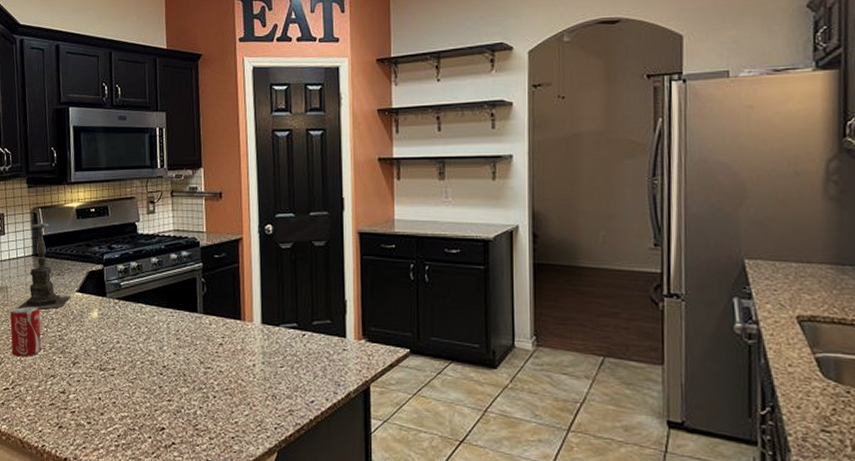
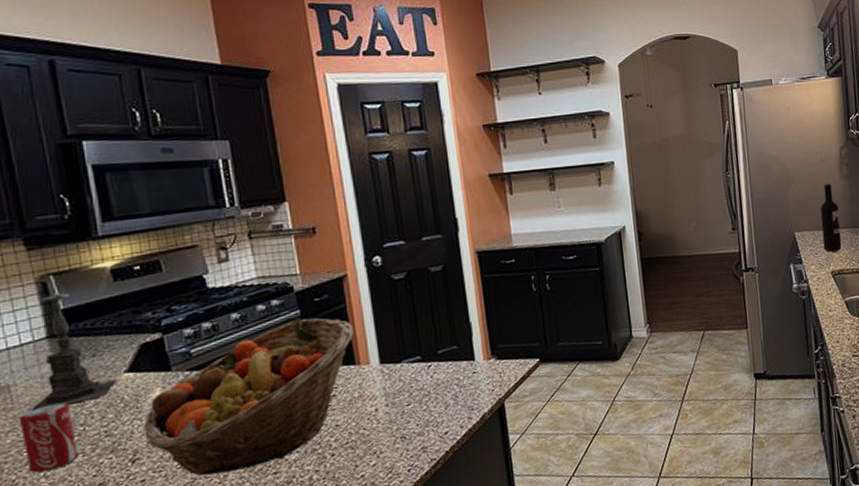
fruit basket: none [83,271,243,391] -> present [143,318,354,476]
wine bottle: none [787,203,818,291] -> present [820,183,842,252]

